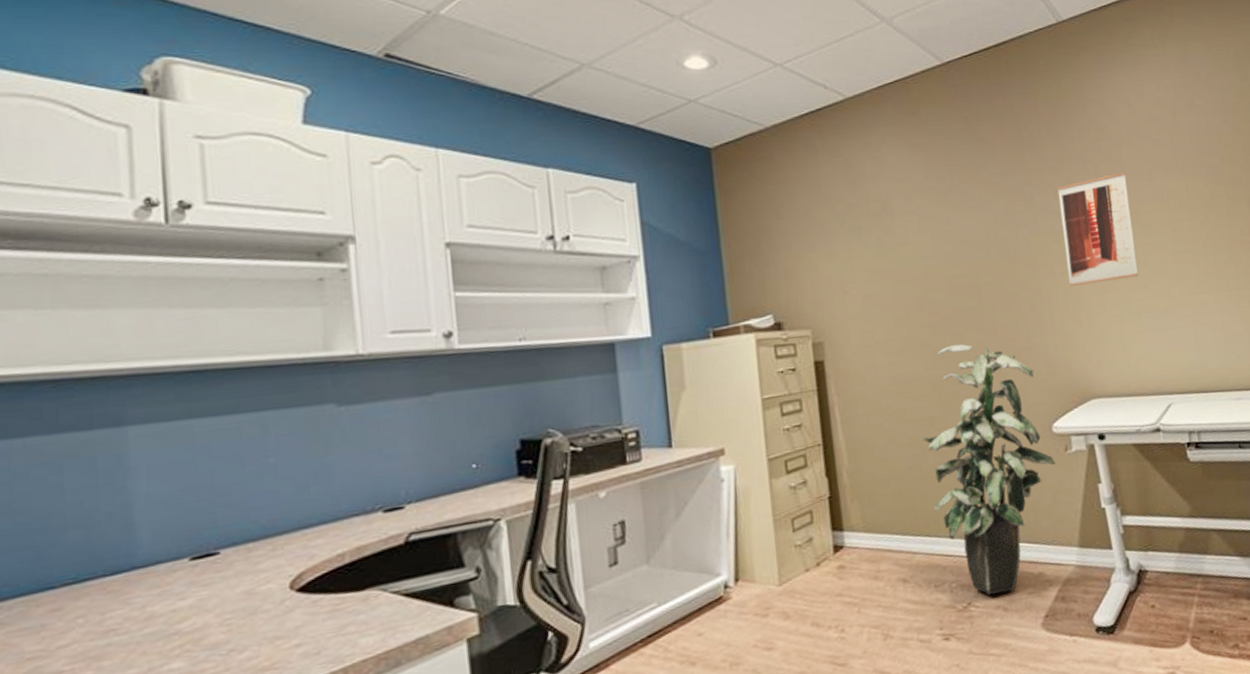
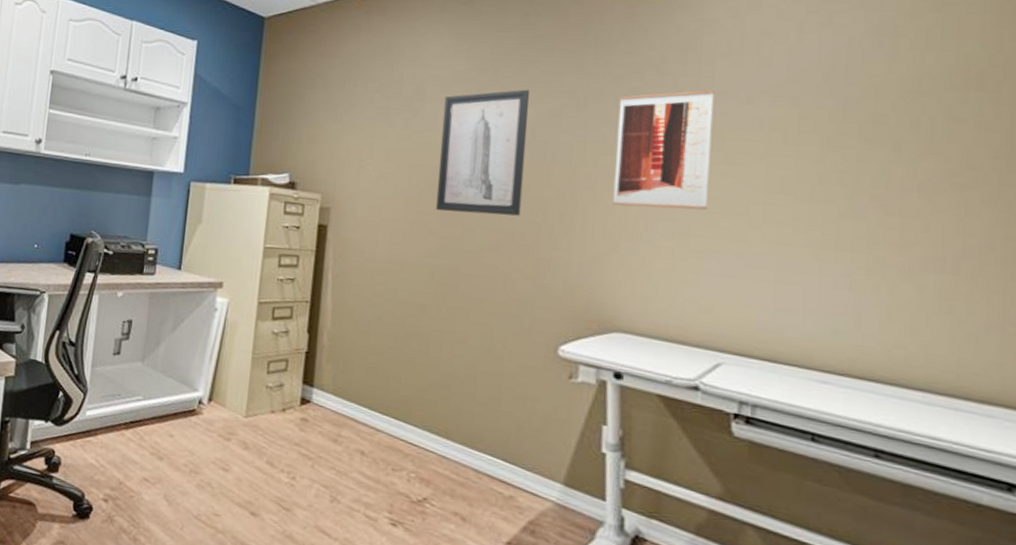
wall art: none [911,191,999,323] -> present [435,89,530,216]
indoor plant: present [922,344,1055,595] -> none [407,238,554,504]

